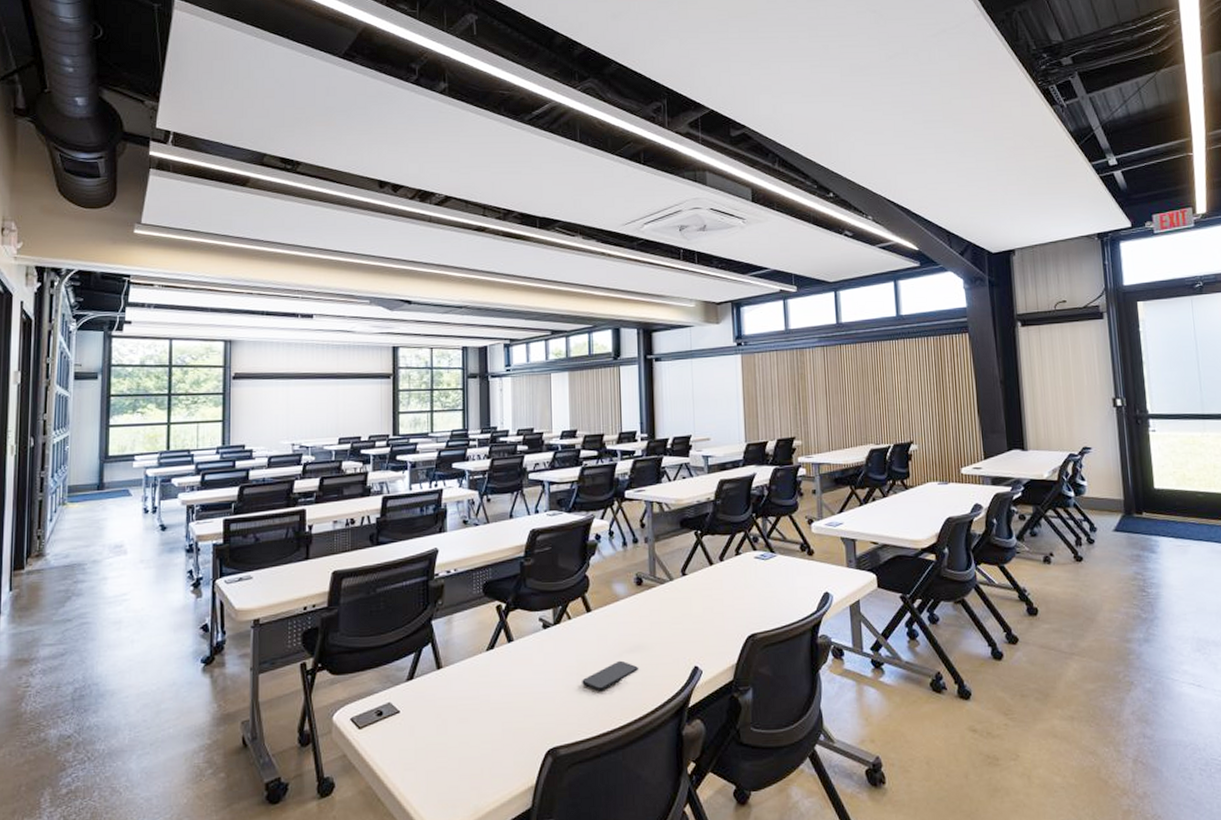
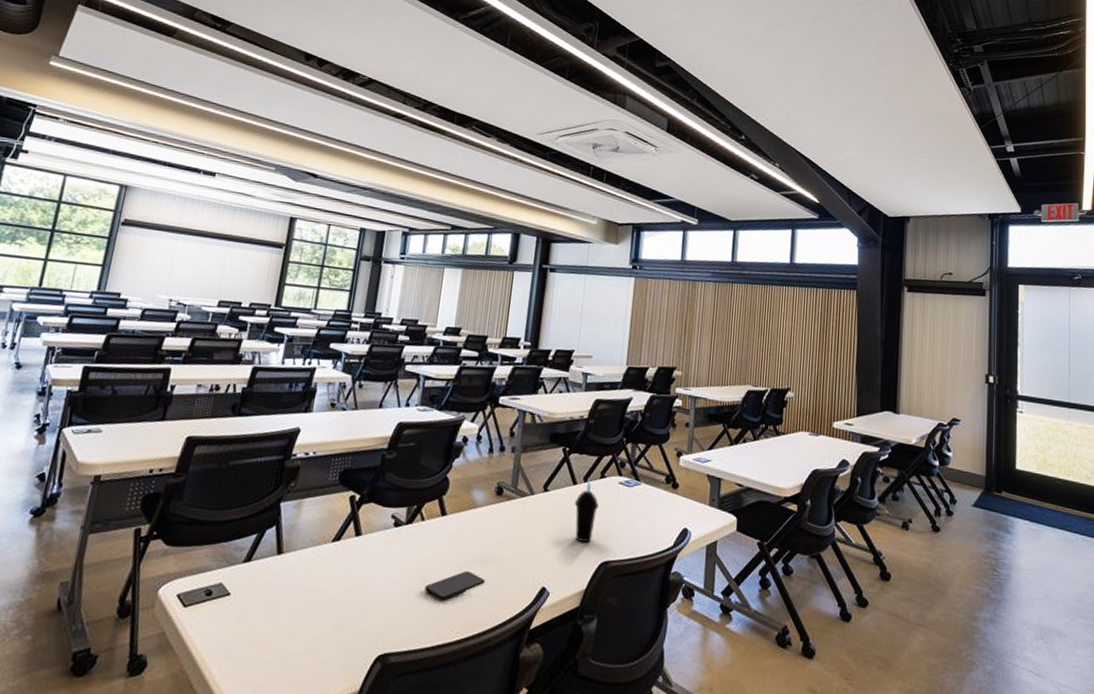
cup: none [713,560,737,619] -> present [574,481,599,543]

